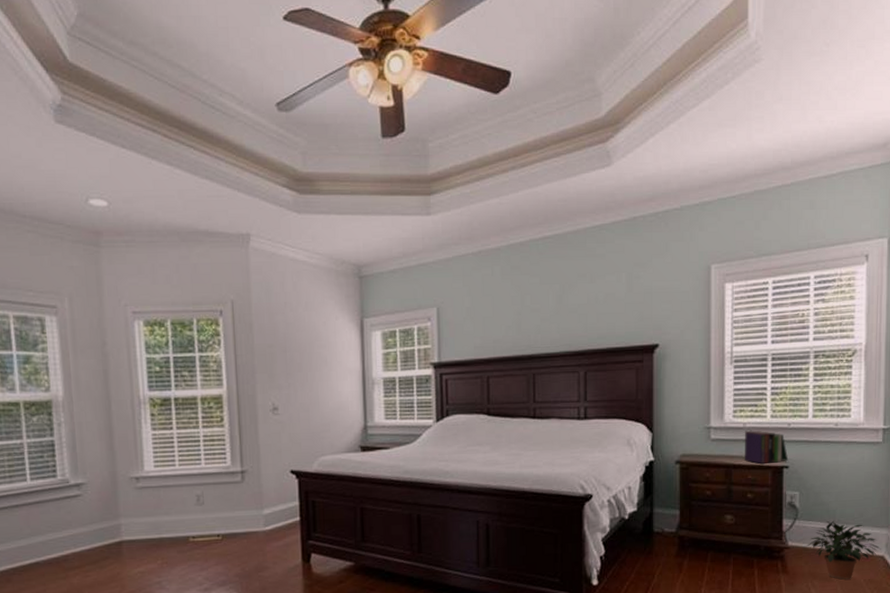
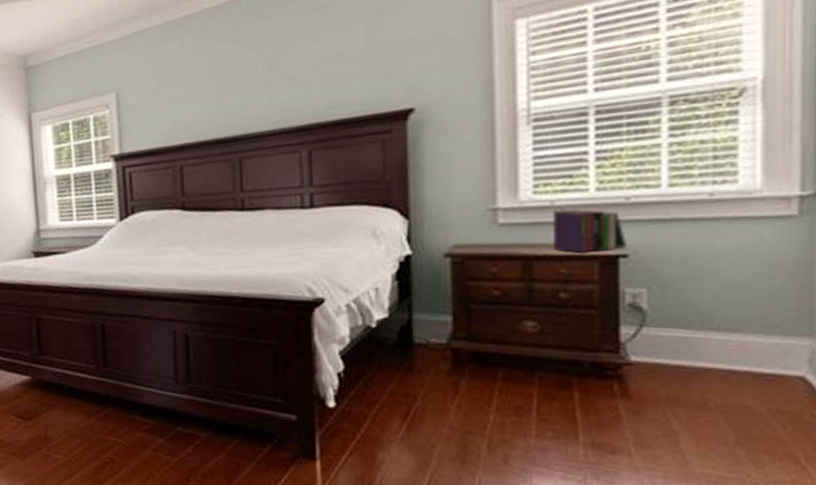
potted plant: present [807,520,881,580] -> none [663,326,800,409]

